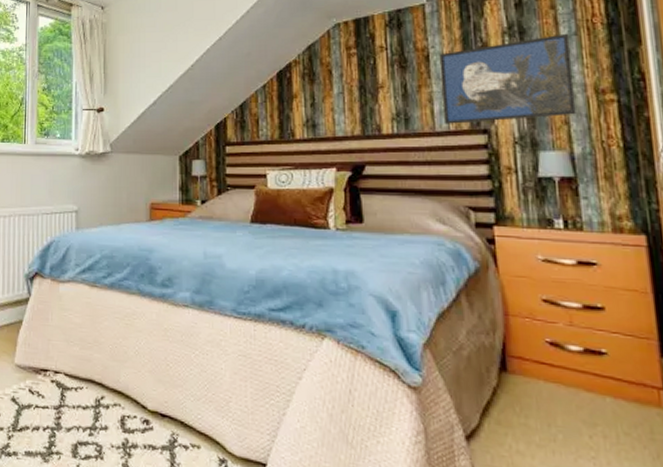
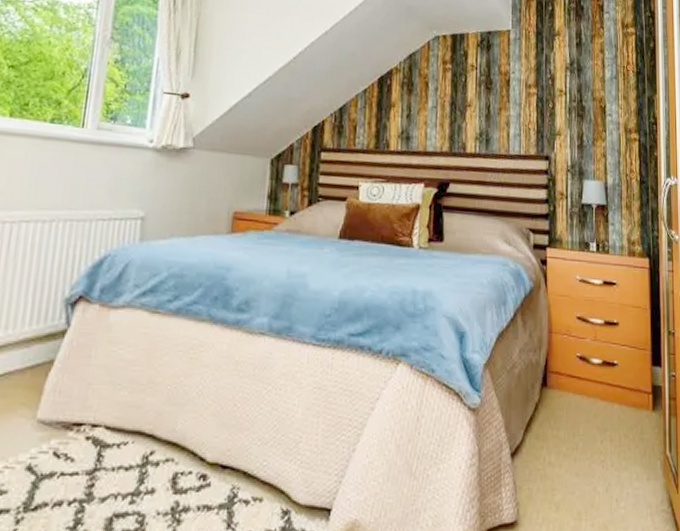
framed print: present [439,33,577,124] -> none [517,76,611,150]

